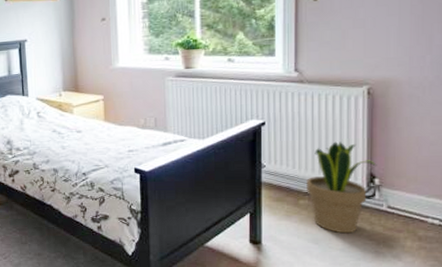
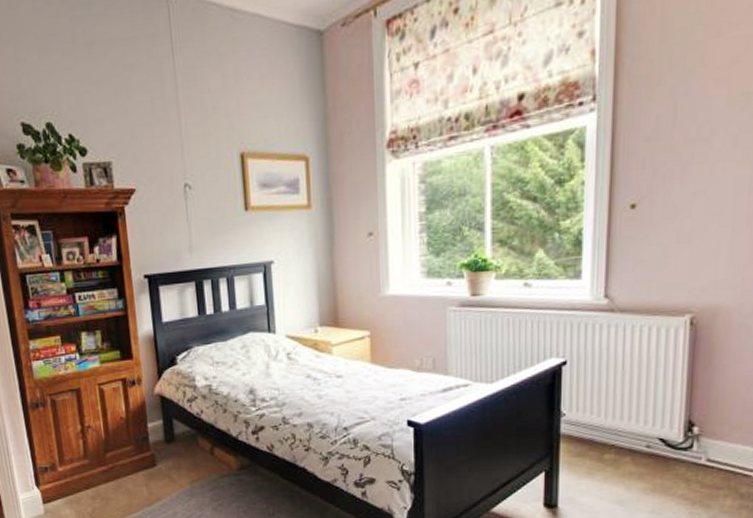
potted plant: present [306,141,377,234] -> none [613,383,697,493]

